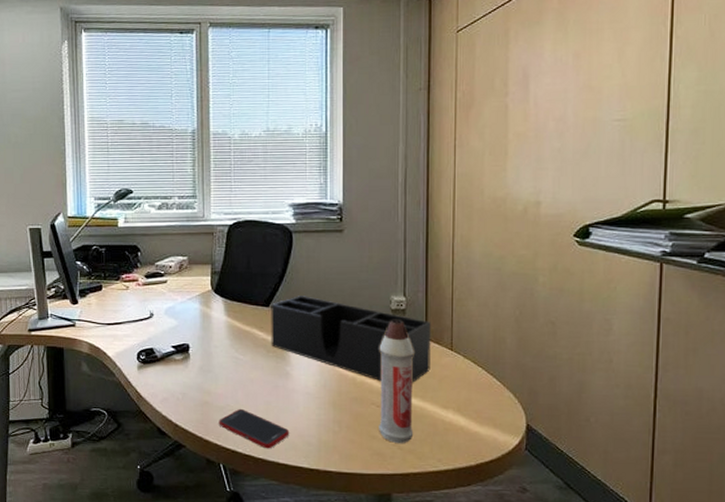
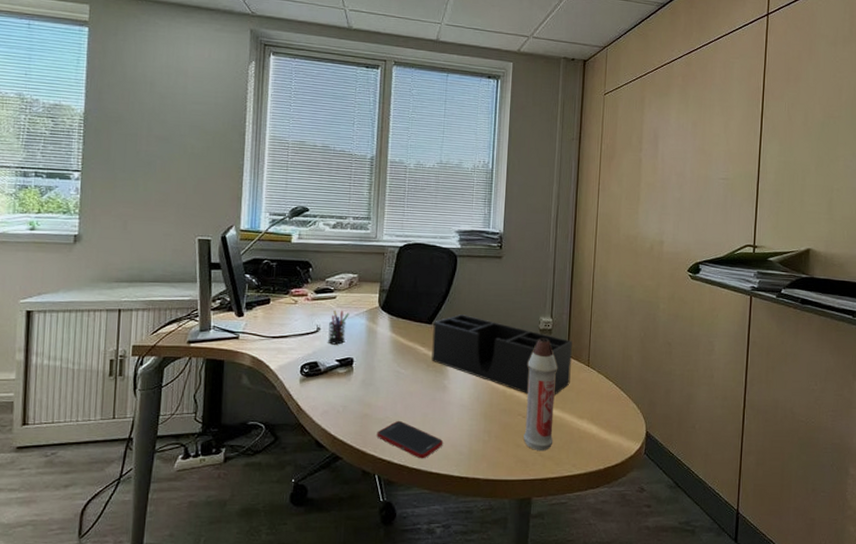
pen holder: none [162,294,182,331] -> present [328,310,349,345]

